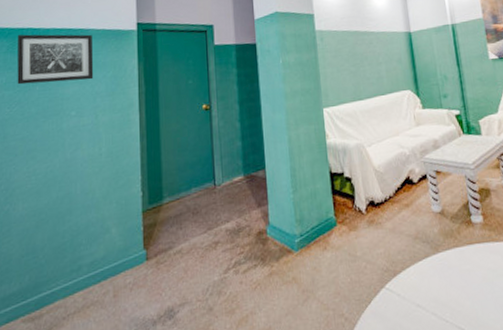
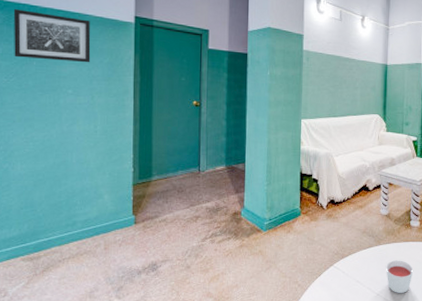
candle: none [451,270,487,317] -> present [386,260,414,293]

